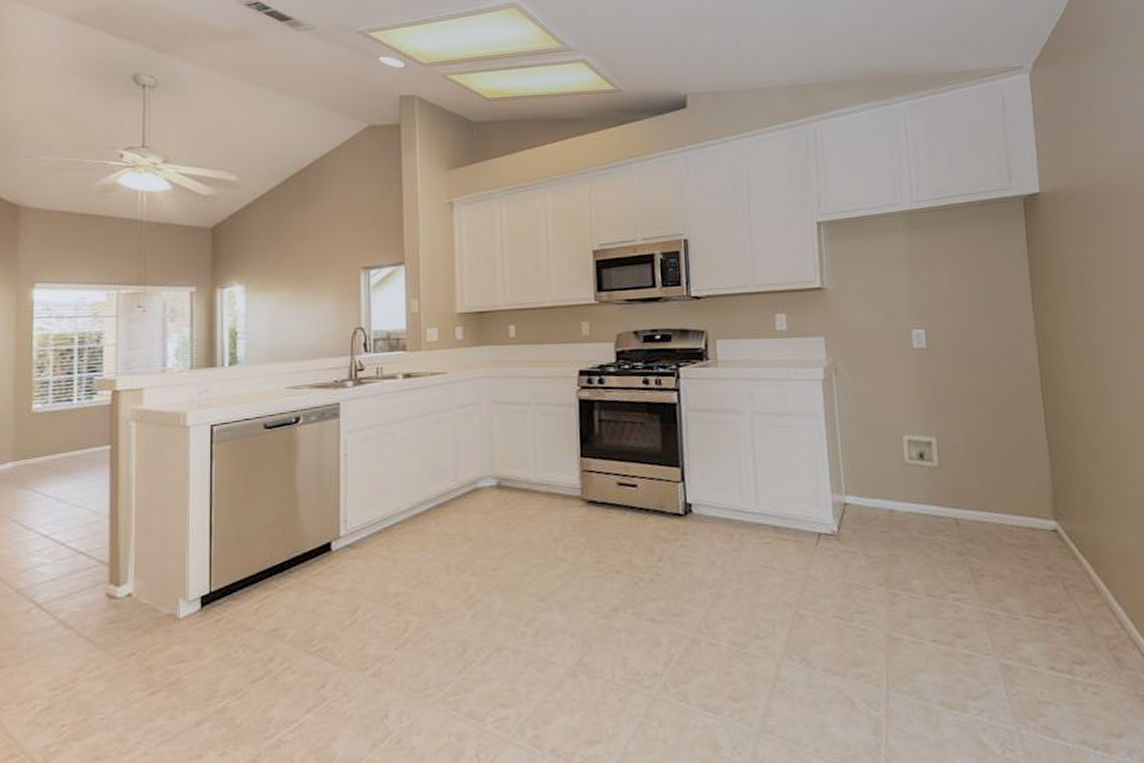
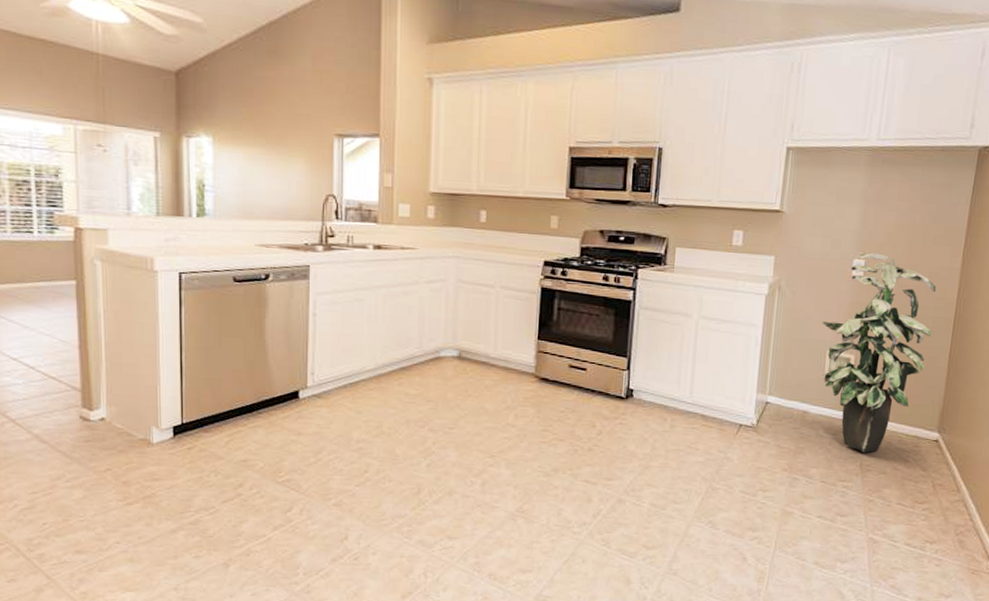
indoor plant: none [890,320,1020,554] -> present [821,252,937,453]

